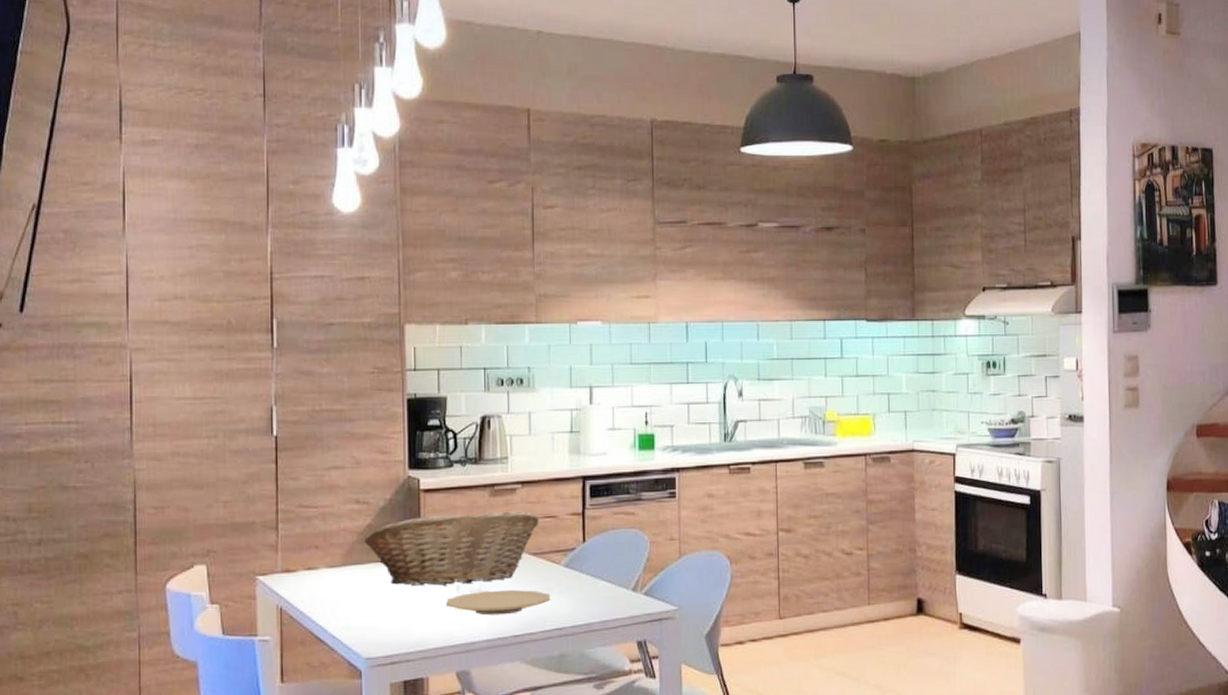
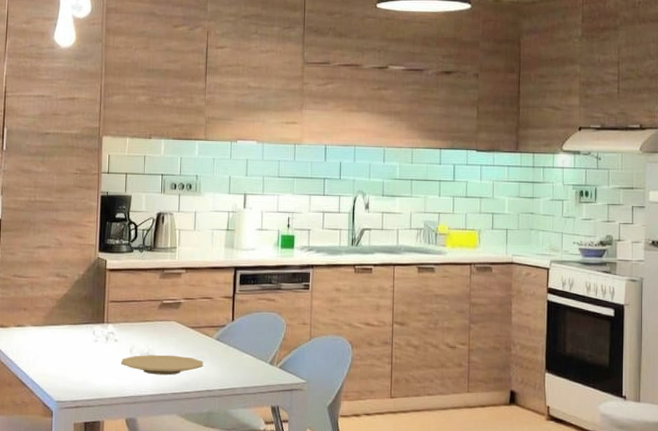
fruit basket: present [363,511,539,586] -> none [61,290,198,348]

